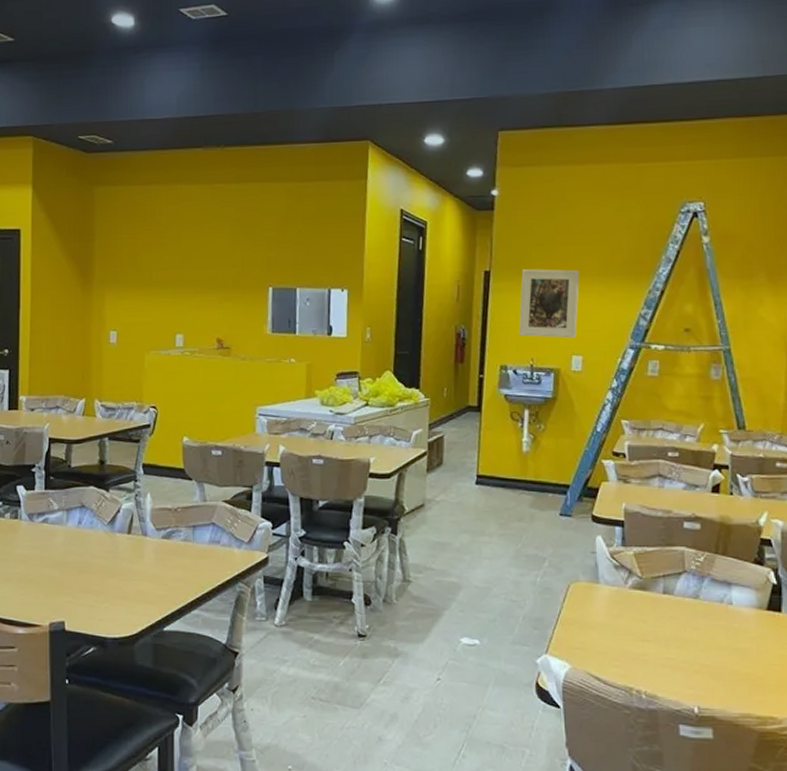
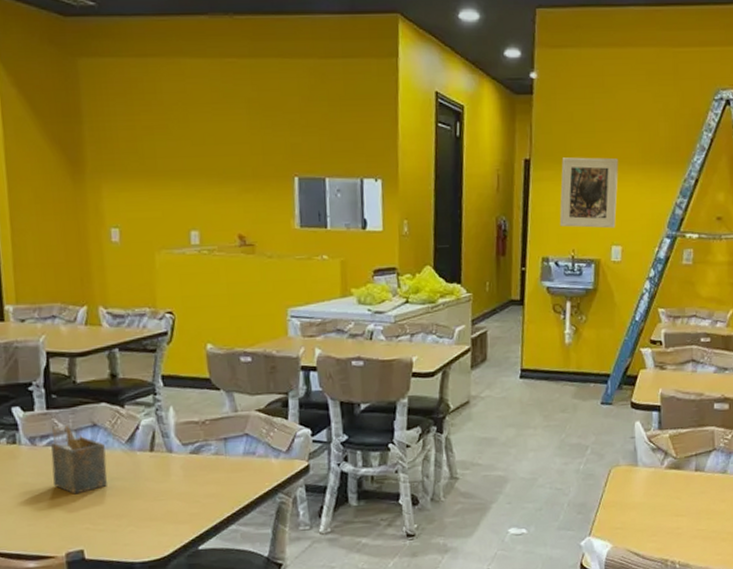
napkin holder: none [45,504,90,569] -> present [51,424,107,495]

